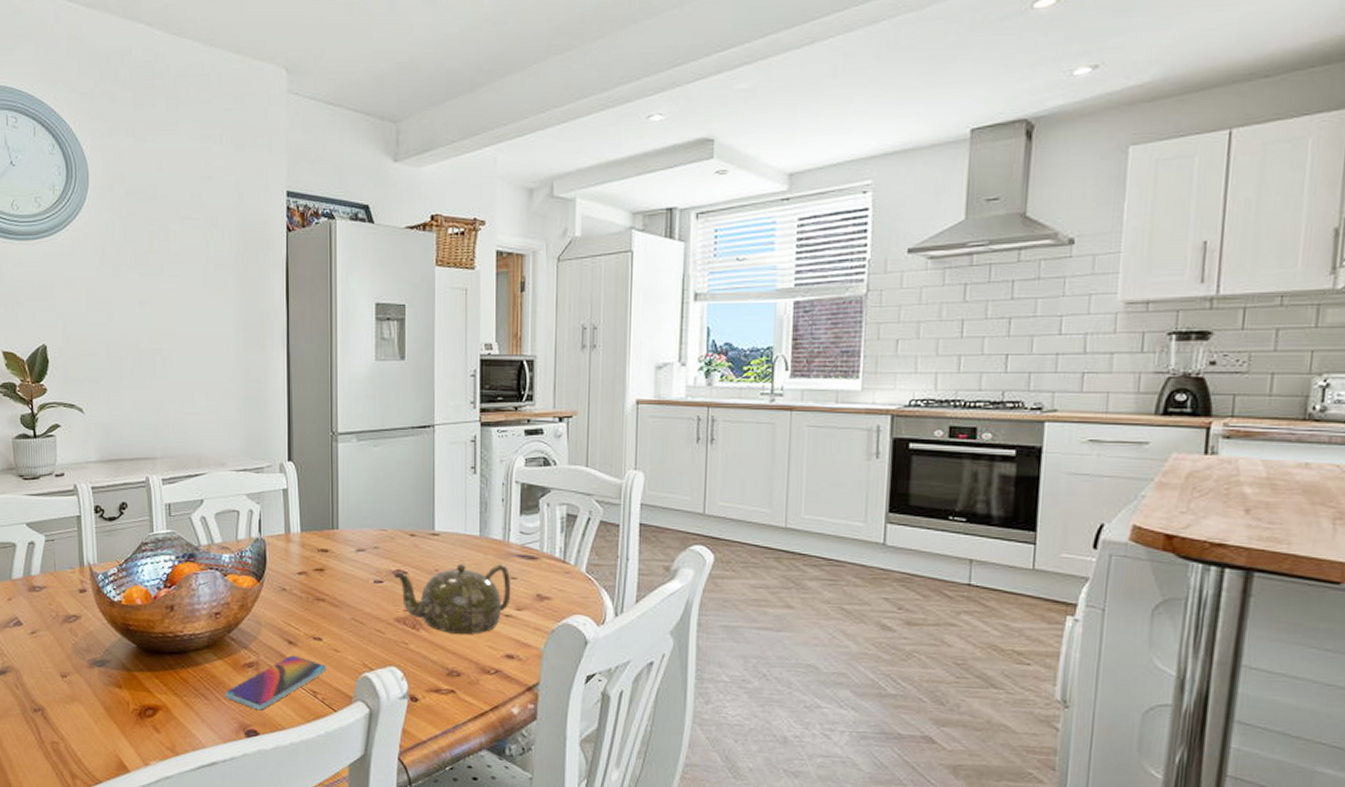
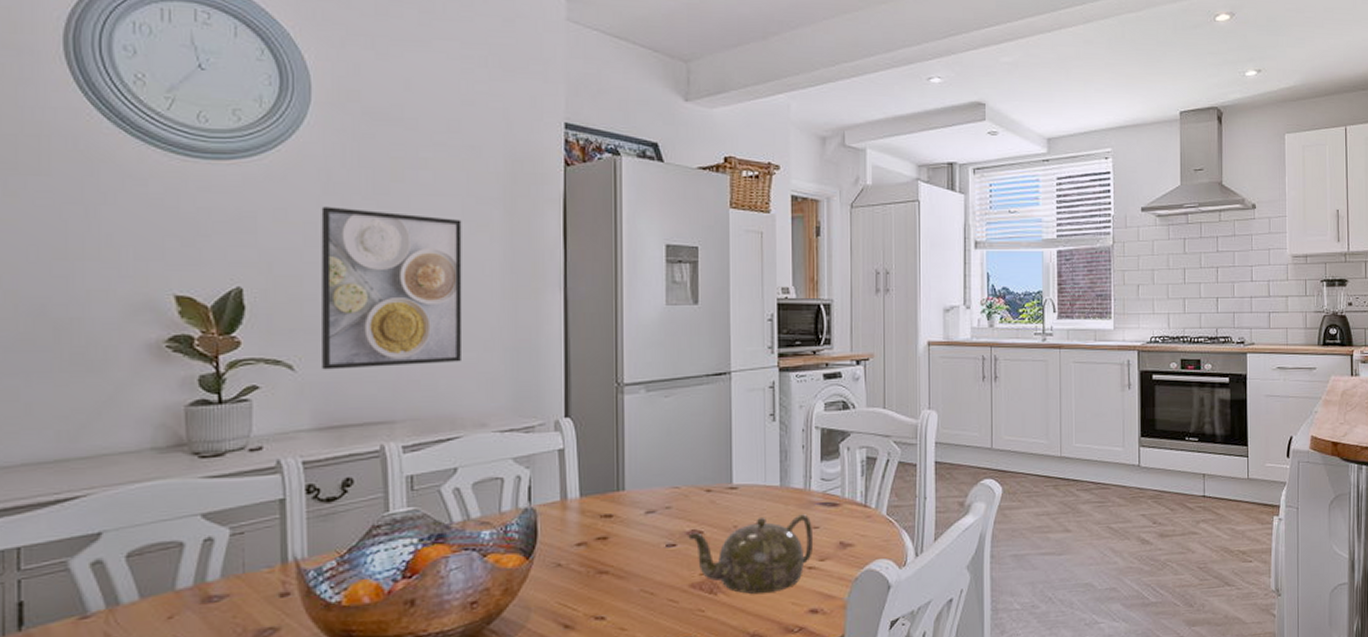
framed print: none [99,276,206,413] -> present [320,206,463,370]

